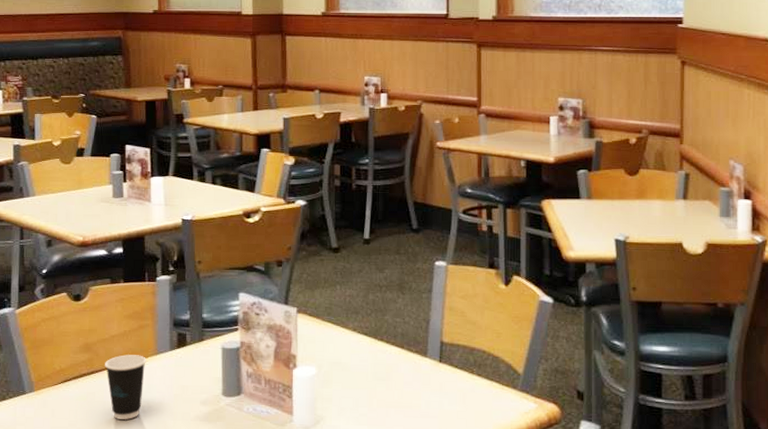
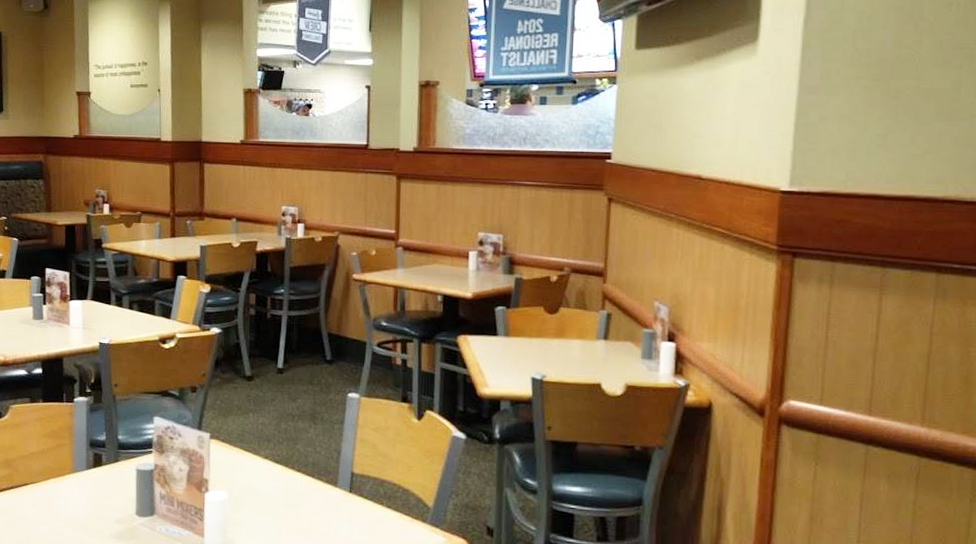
dixie cup: present [105,355,146,420] -> none [24,472,64,534]

